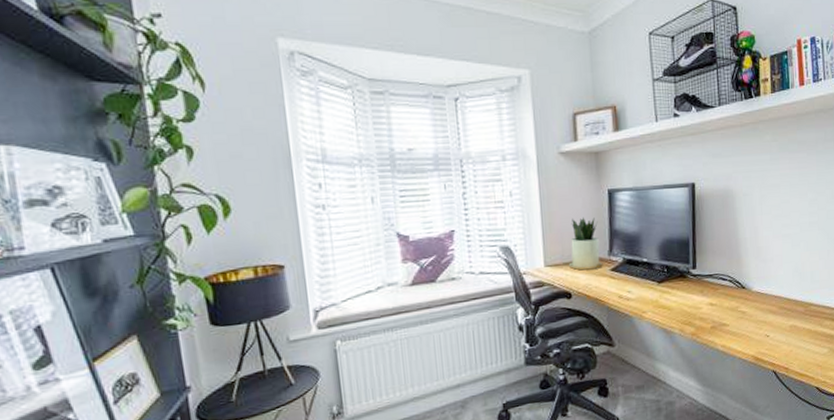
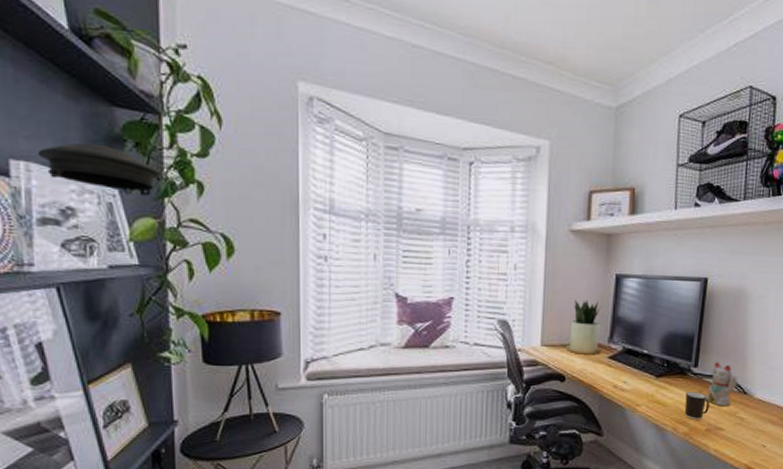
decorative box: none [18,120,148,166] -> present [38,142,161,196]
mug: none [688,292,712,320] -> present [684,392,710,420]
decorative figurine: none [706,261,734,304] -> present [705,362,737,407]

